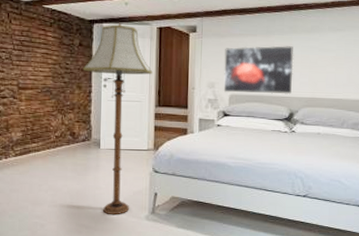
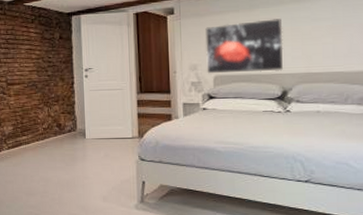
floor lamp: present [82,22,153,214] -> none [64,12,132,204]

